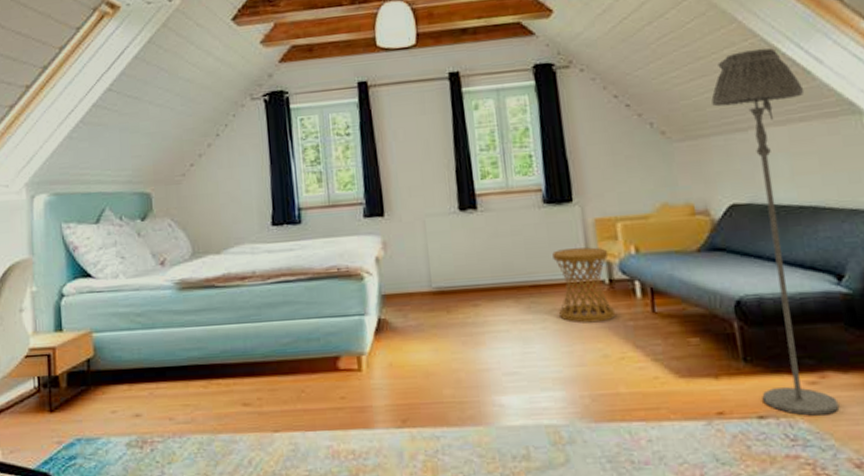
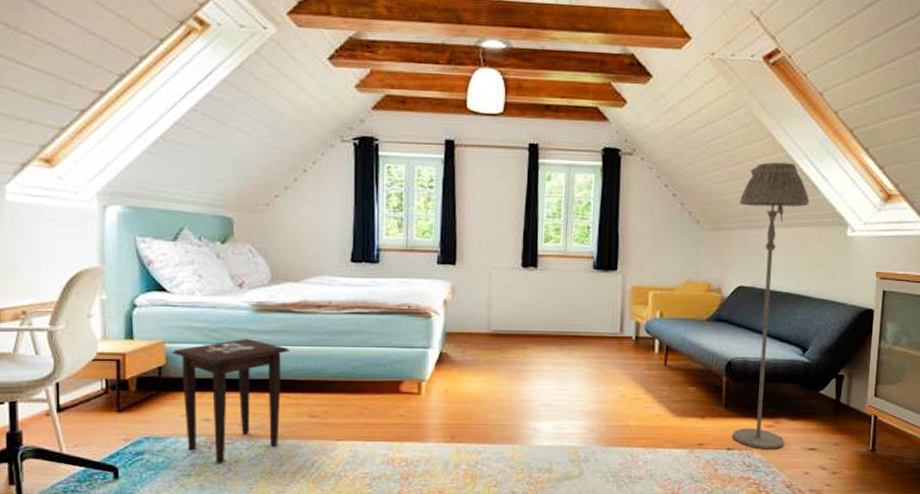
side table: none [99,320,217,466] -> present [172,338,290,464]
side table: present [552,247,616,323] -> none [592,309,639,370]

